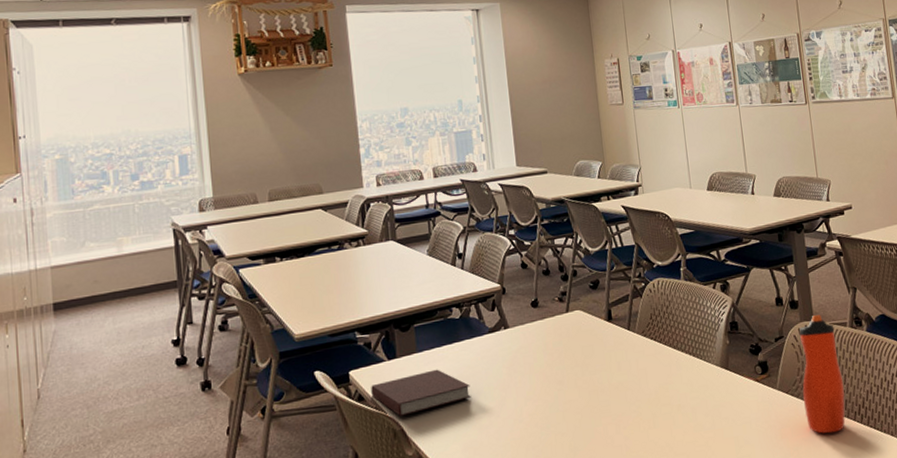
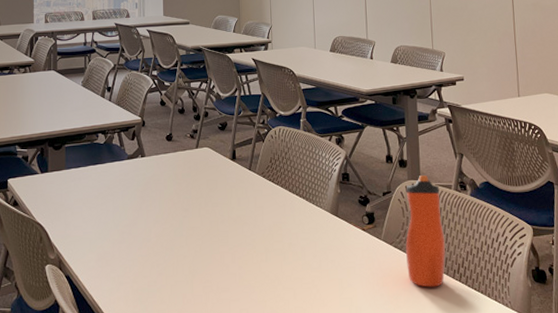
notebook: present [371,369,471,416] -> none [25,186,108,223]

